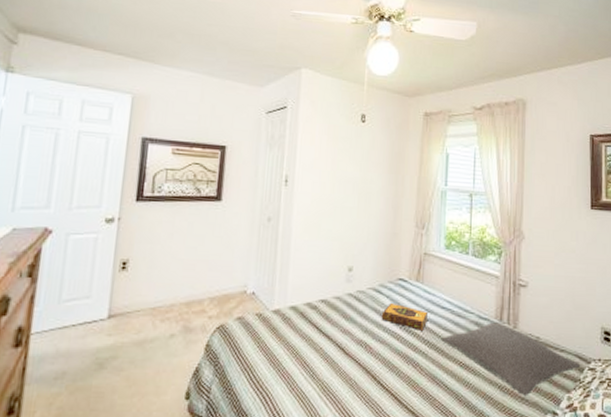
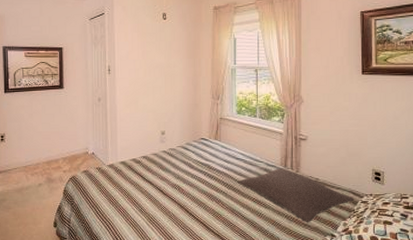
hardback book: present [381,302,429,332] -> none [189,156,227,177]

